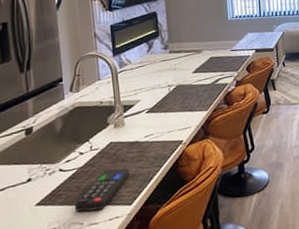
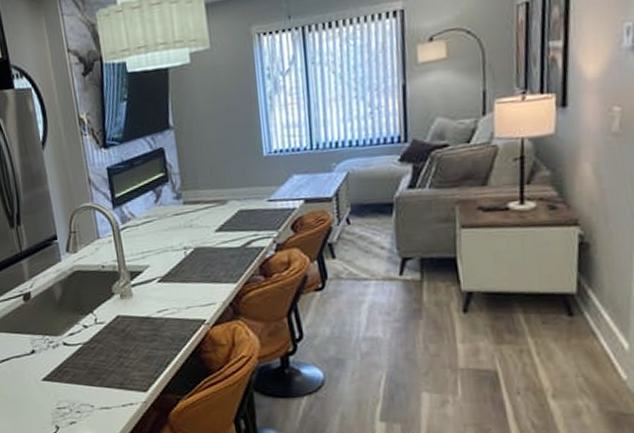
remote control: present [74,167,129,212] -> none [82,347,142,393]

